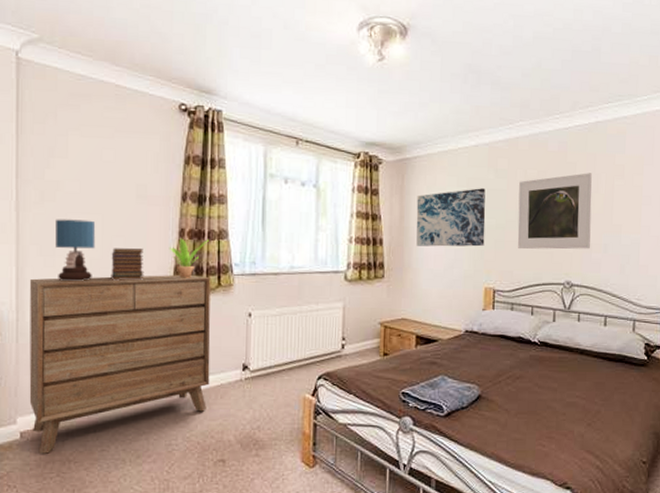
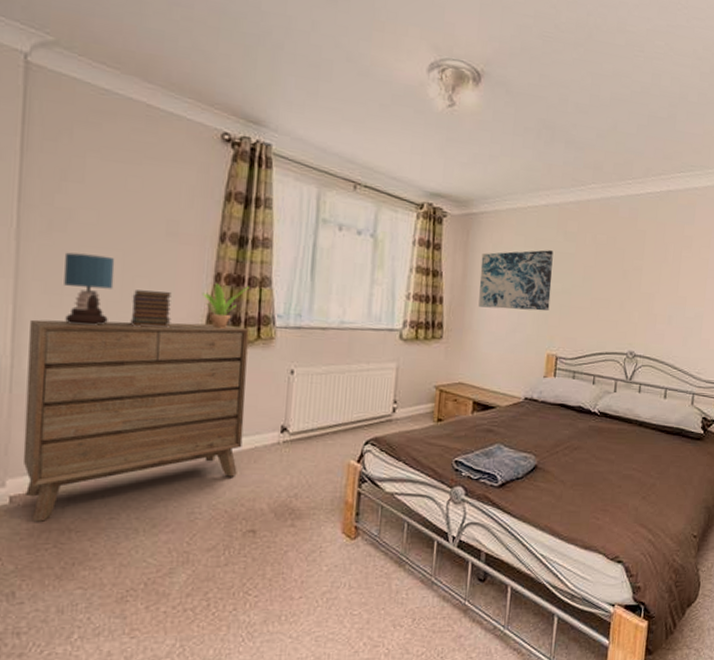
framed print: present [517,173,592,250] -> none [583,242,661,320]

